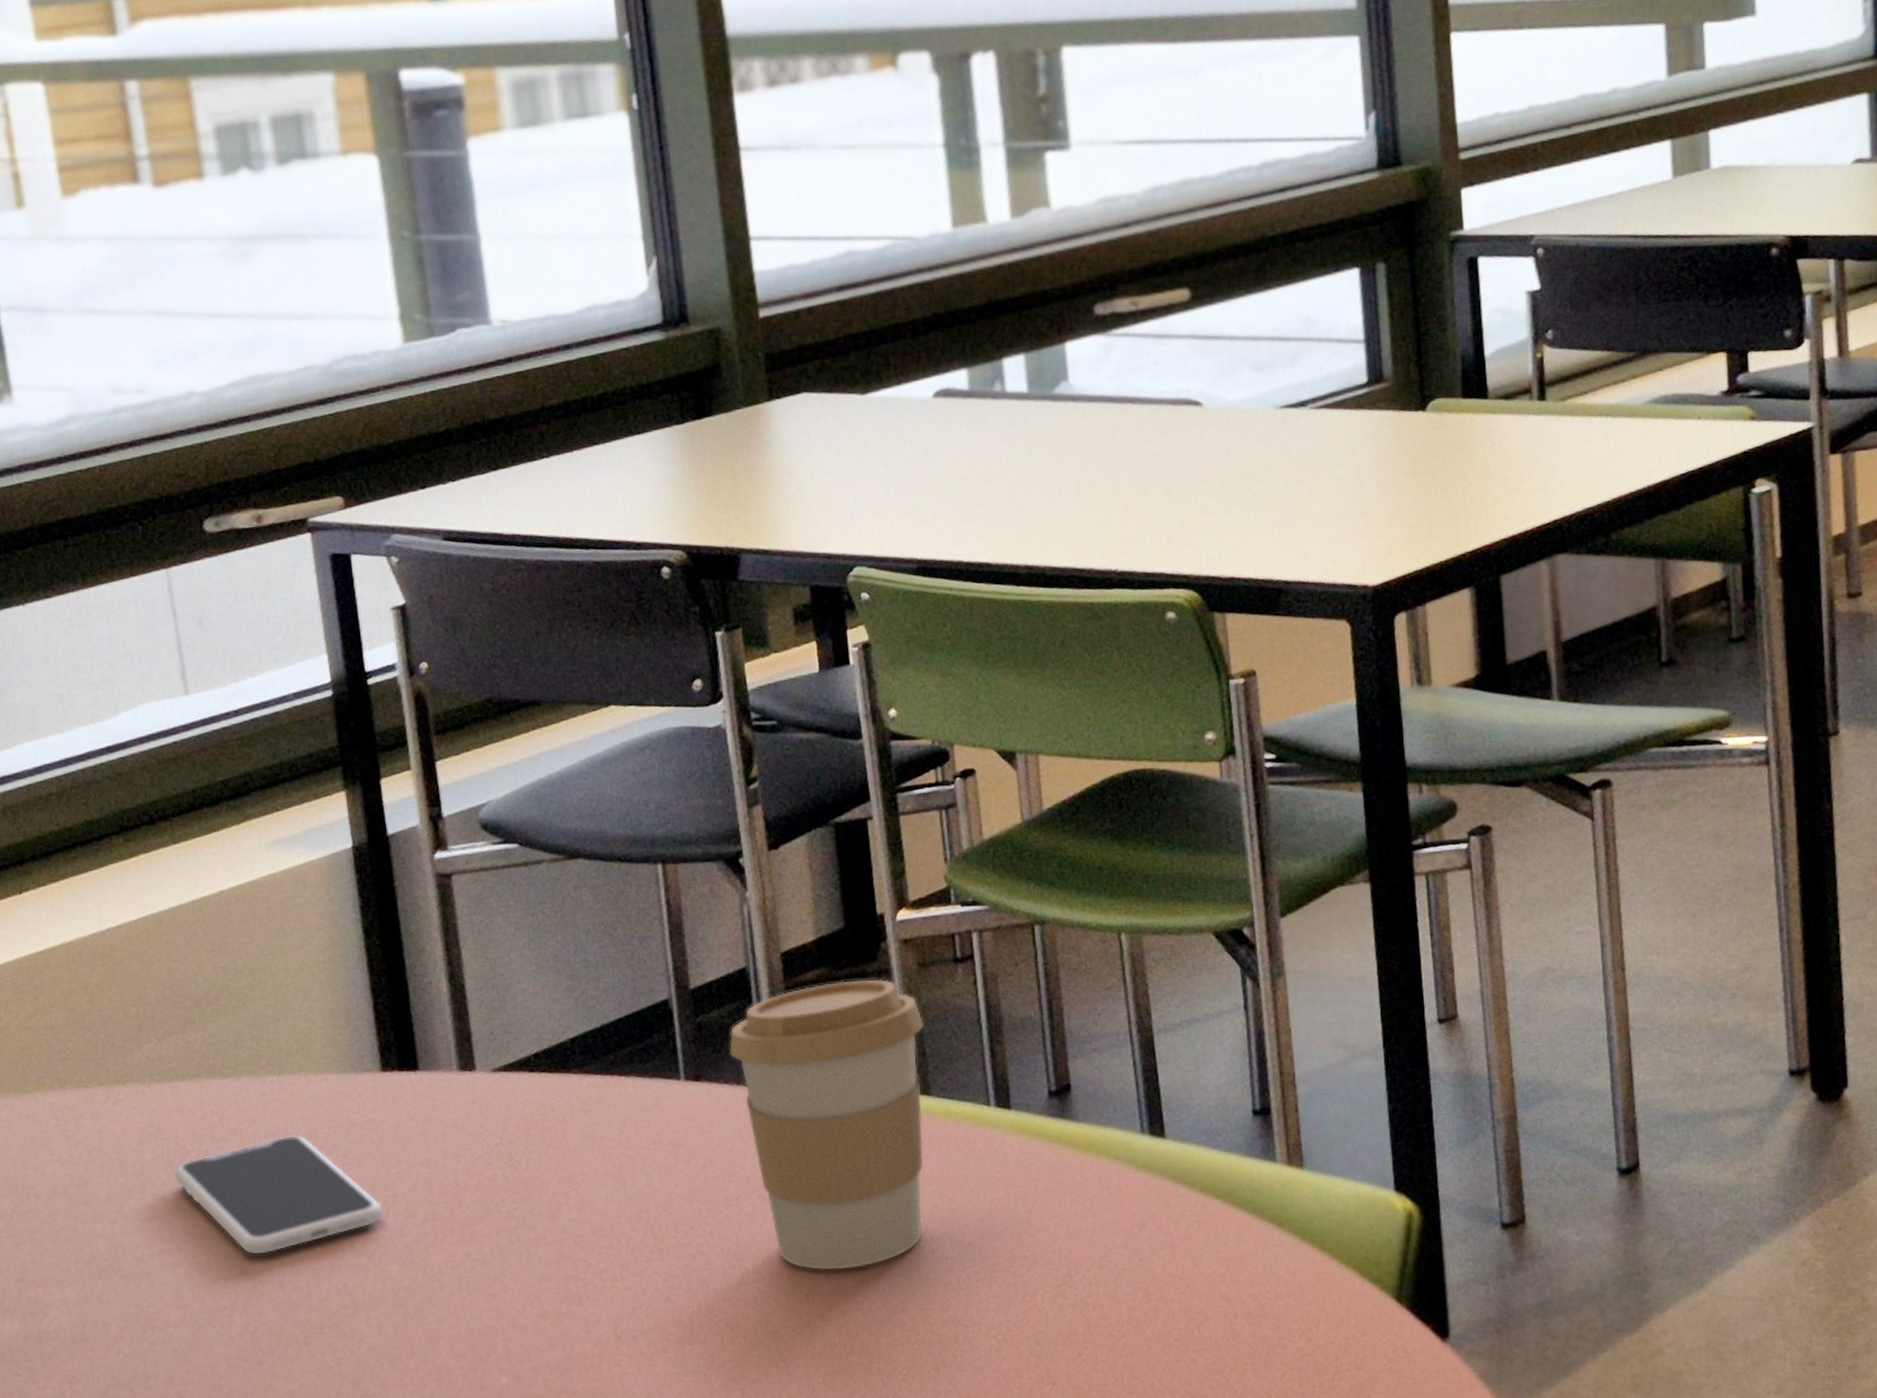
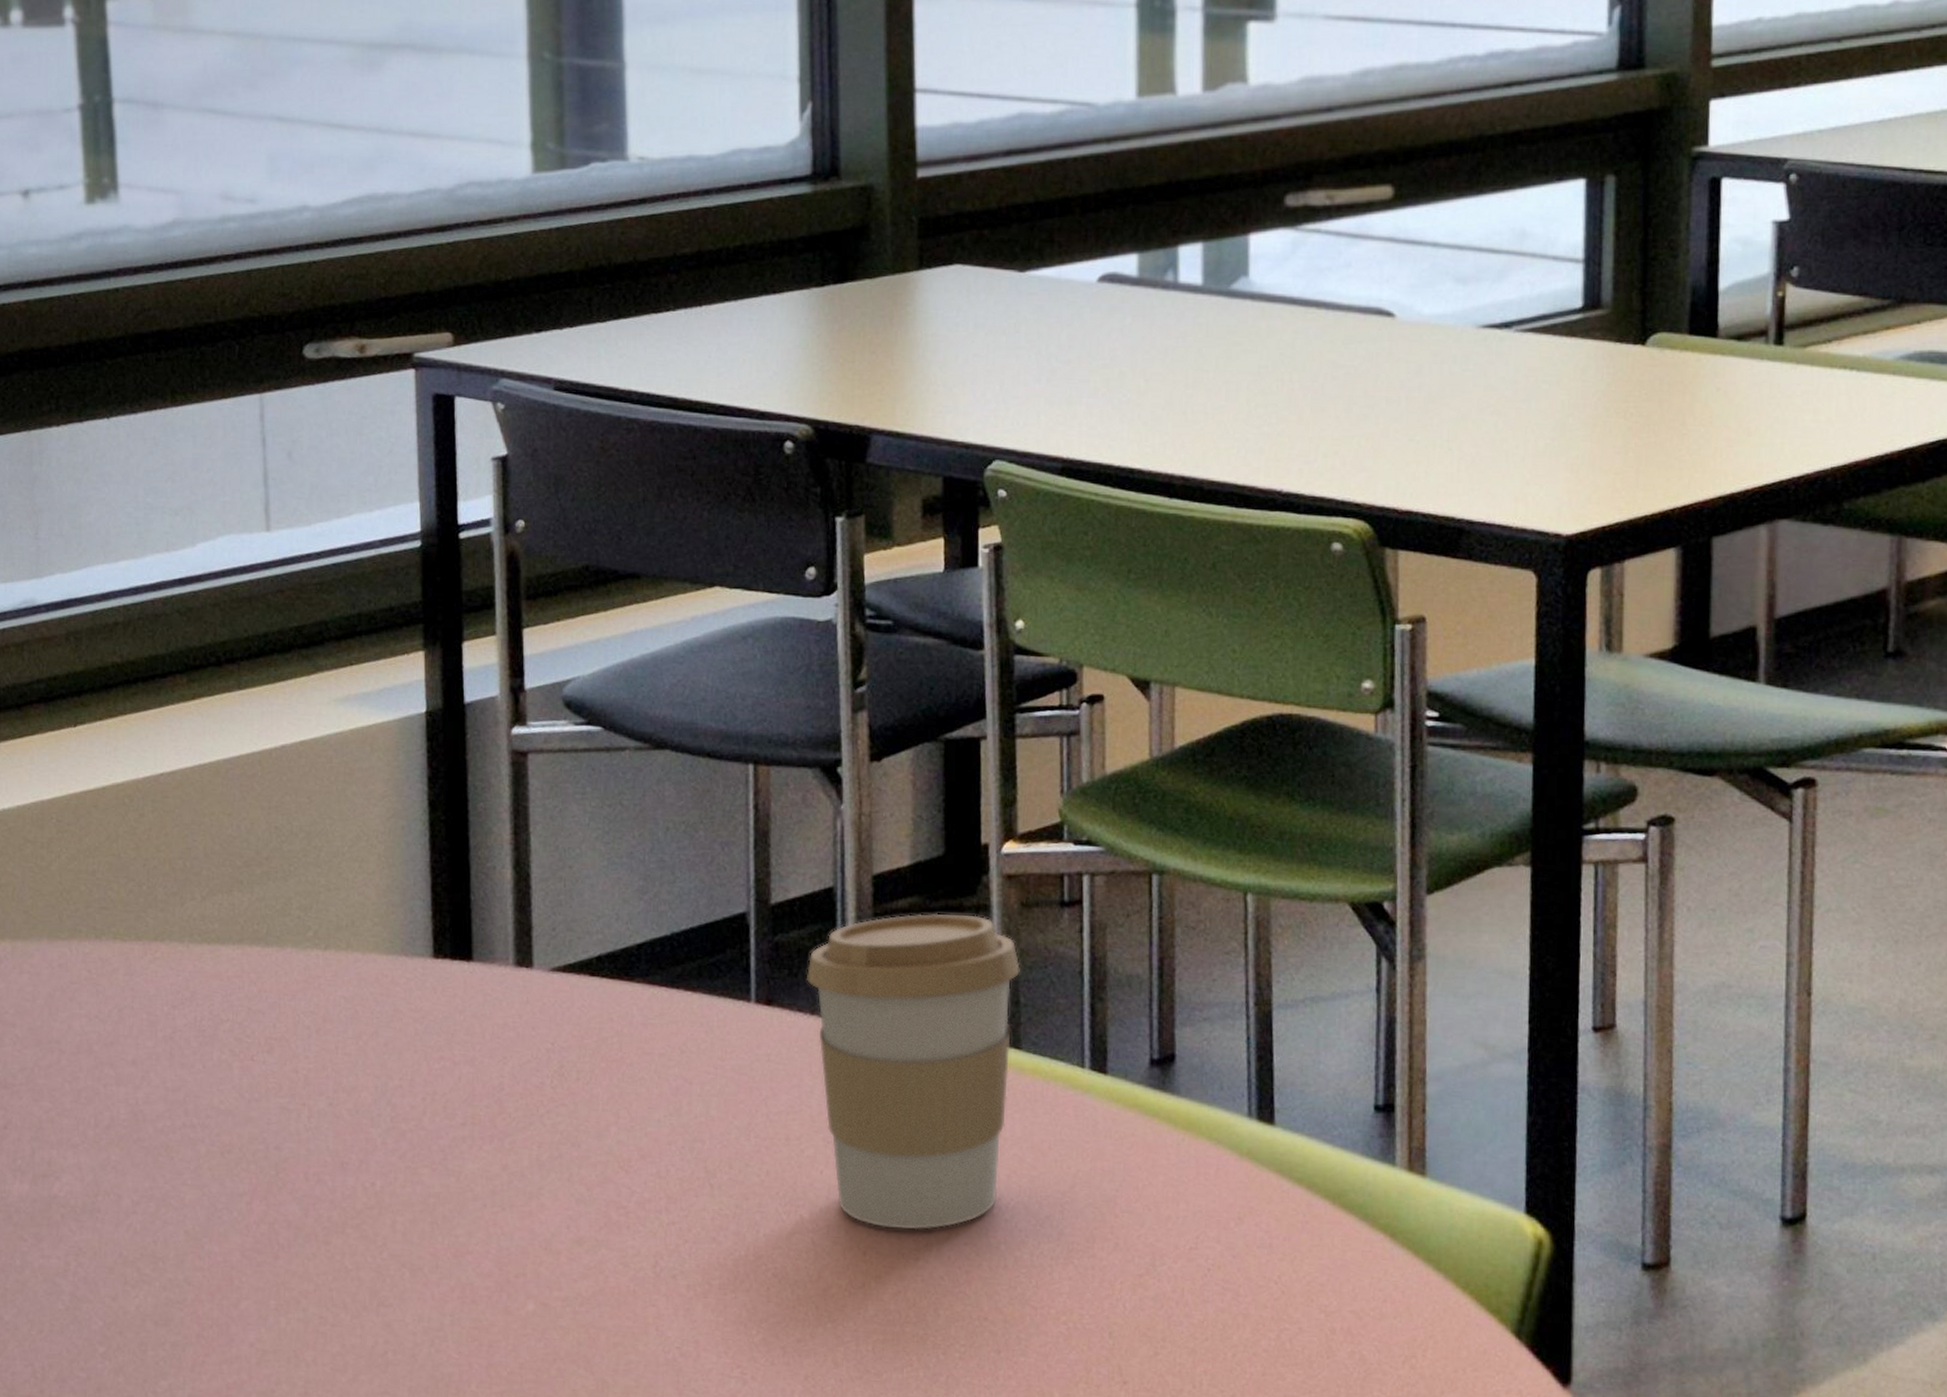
smartphone: present [174,1135,384,1255] -> none [205,1016,420,1141]

